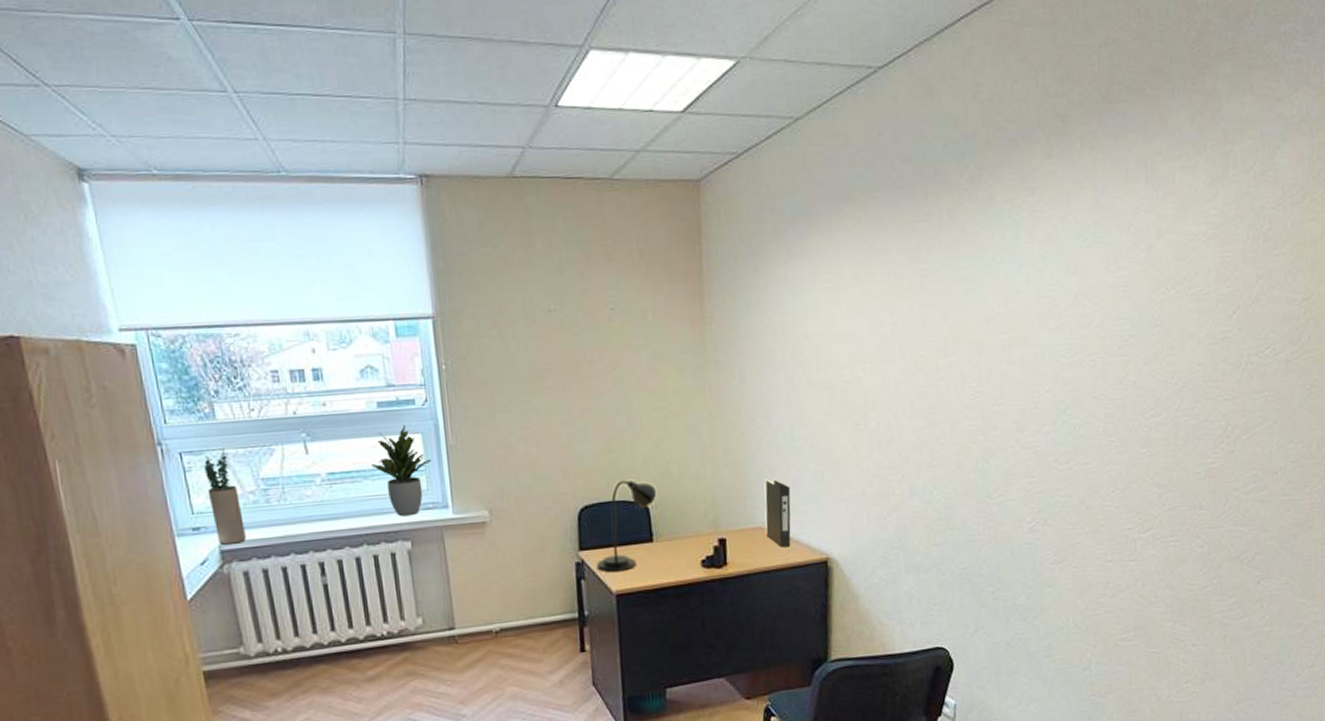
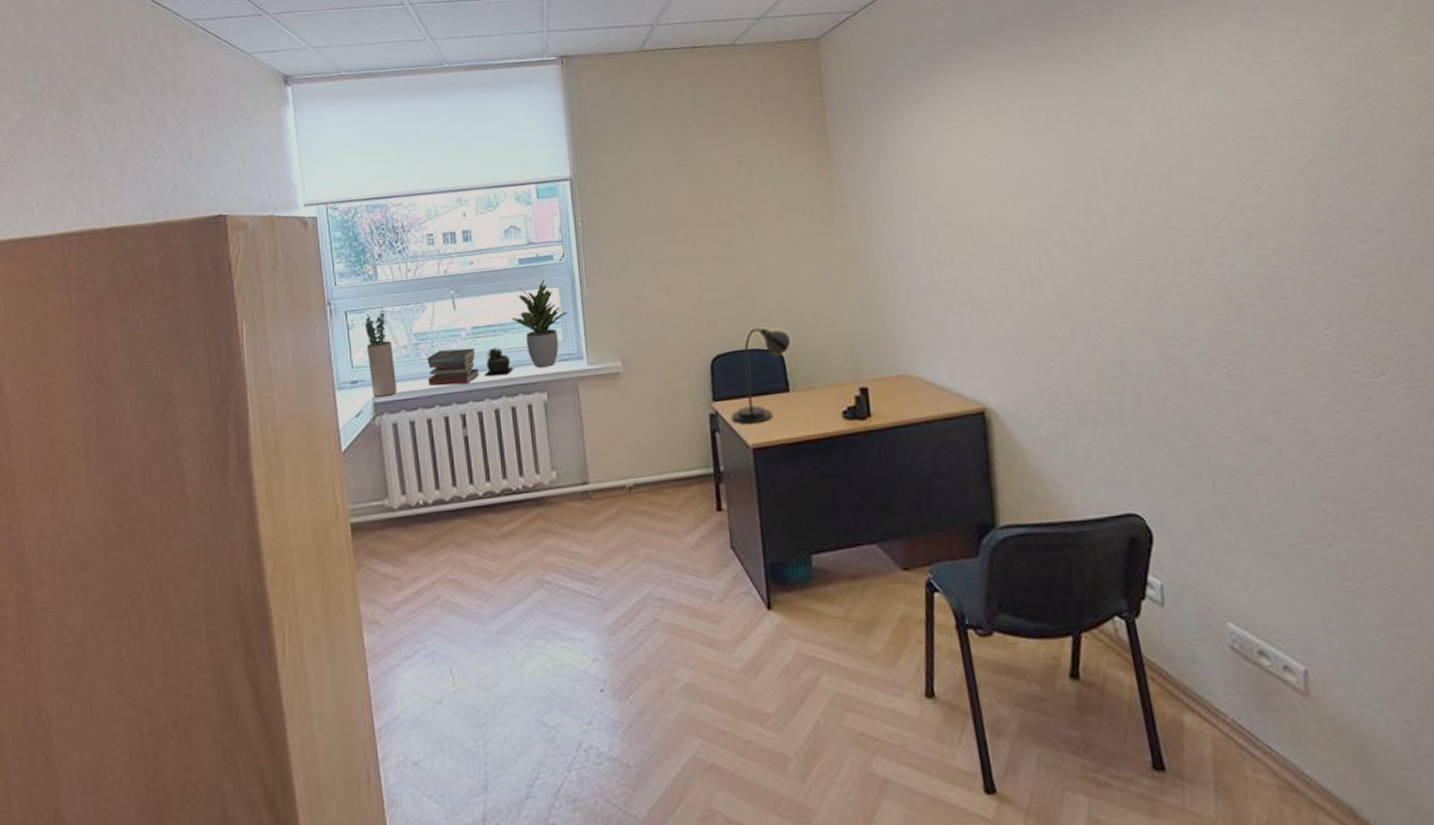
books: none [279,494,337,533] -> present [427,347,479,386]
succulent plant: none [343,494,374,525] -> present [485,346,513,377]
binder: present [765,480,791,548] -> none [906,324,941,397]

